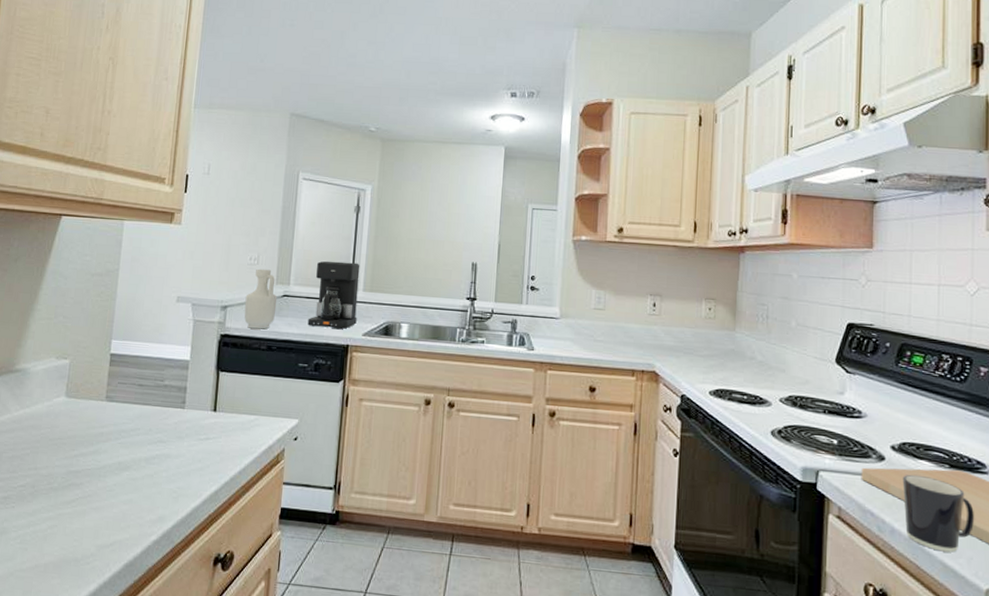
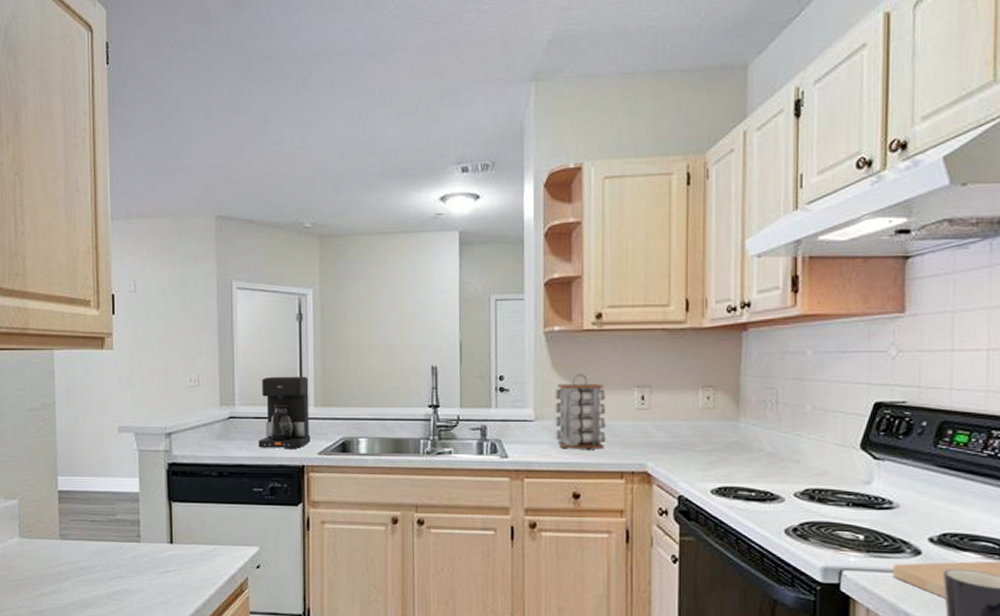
ceramic jug: present [244,269,277,330] -> none [189,390,224,455]
spice rack: none [576,279,623,349] -> present [555,374,606,450]

